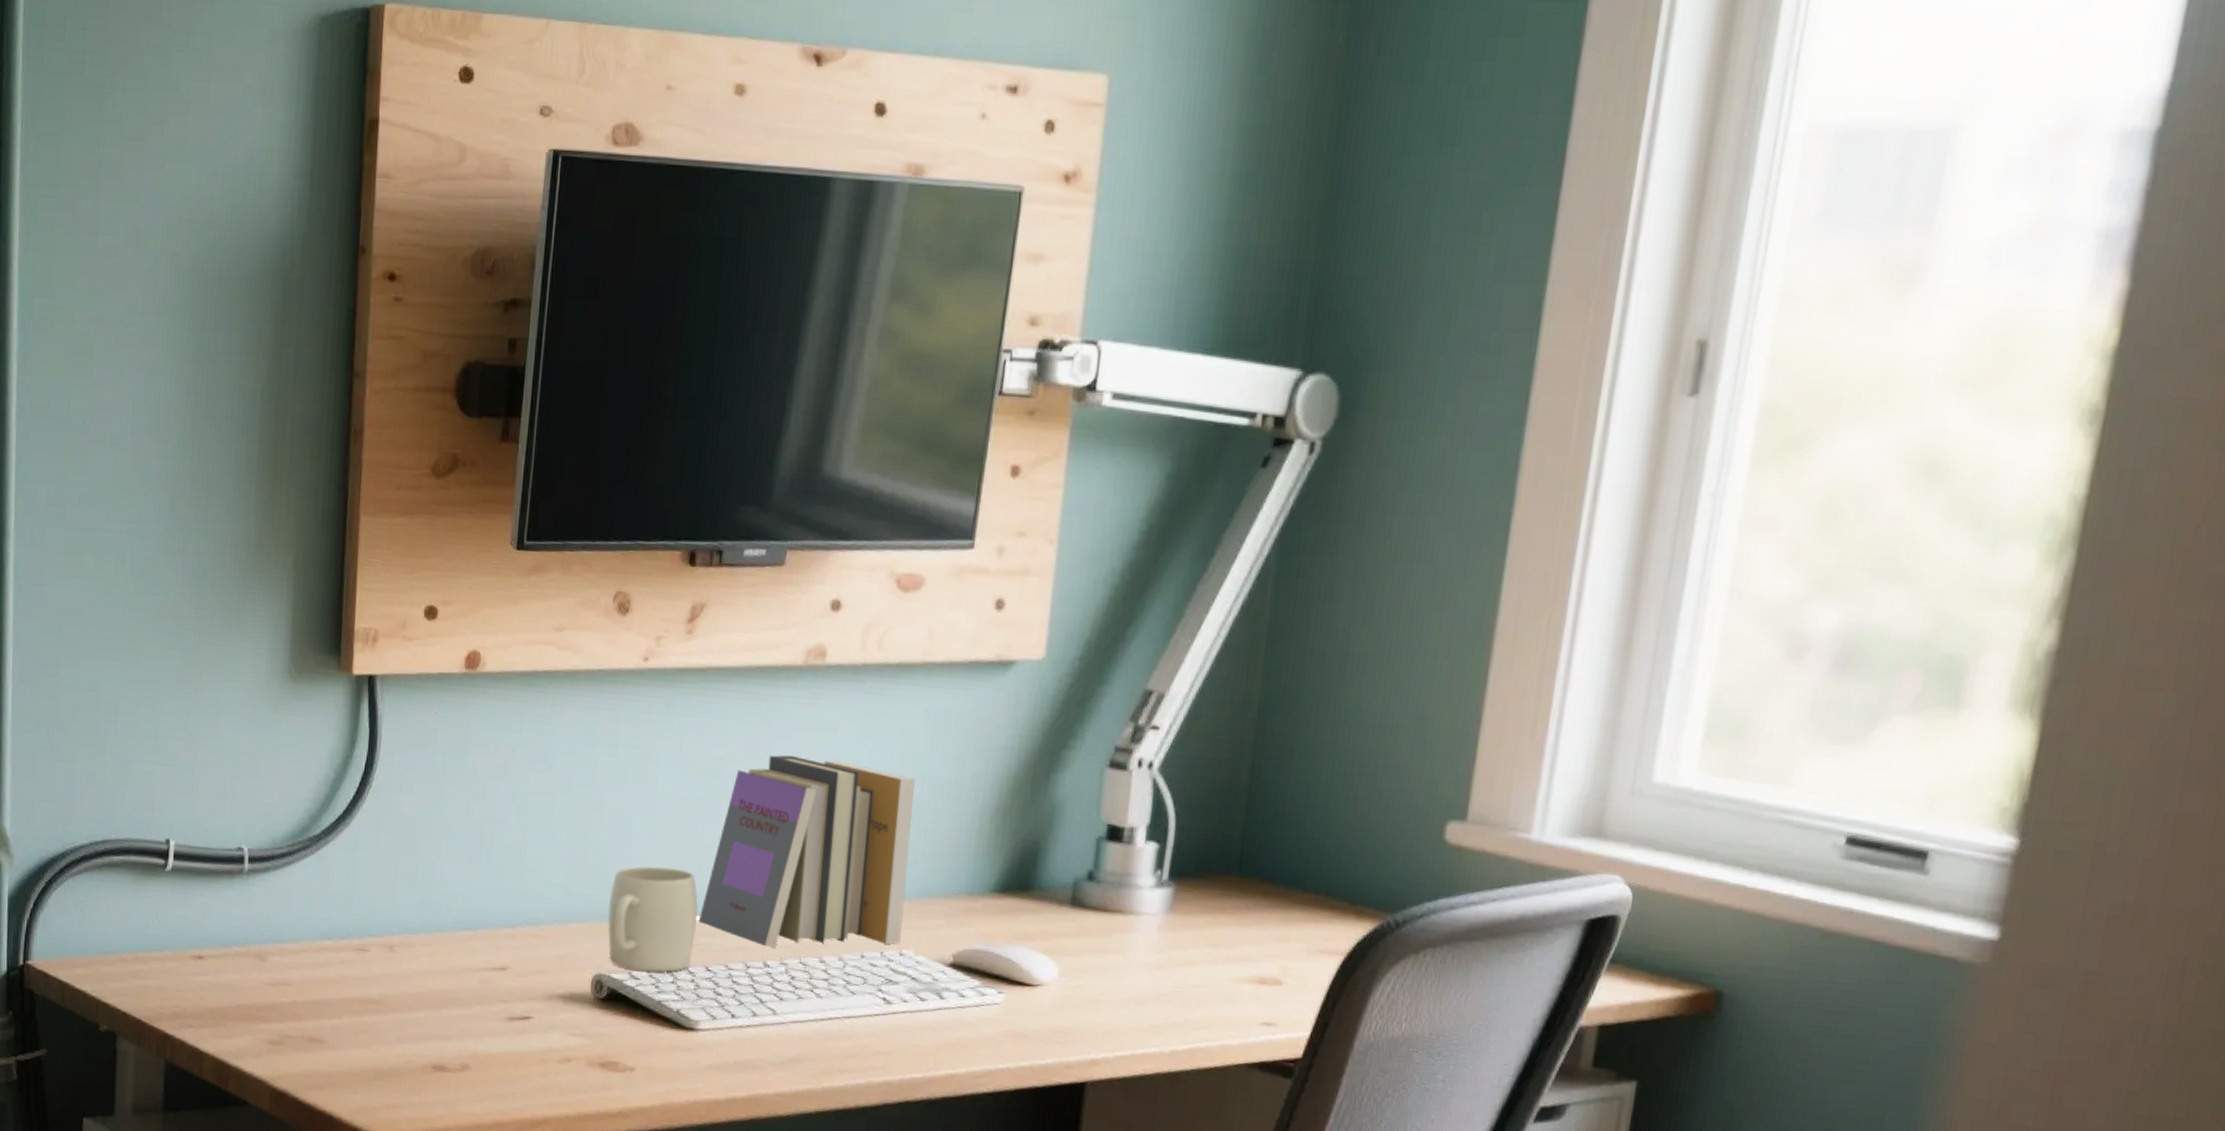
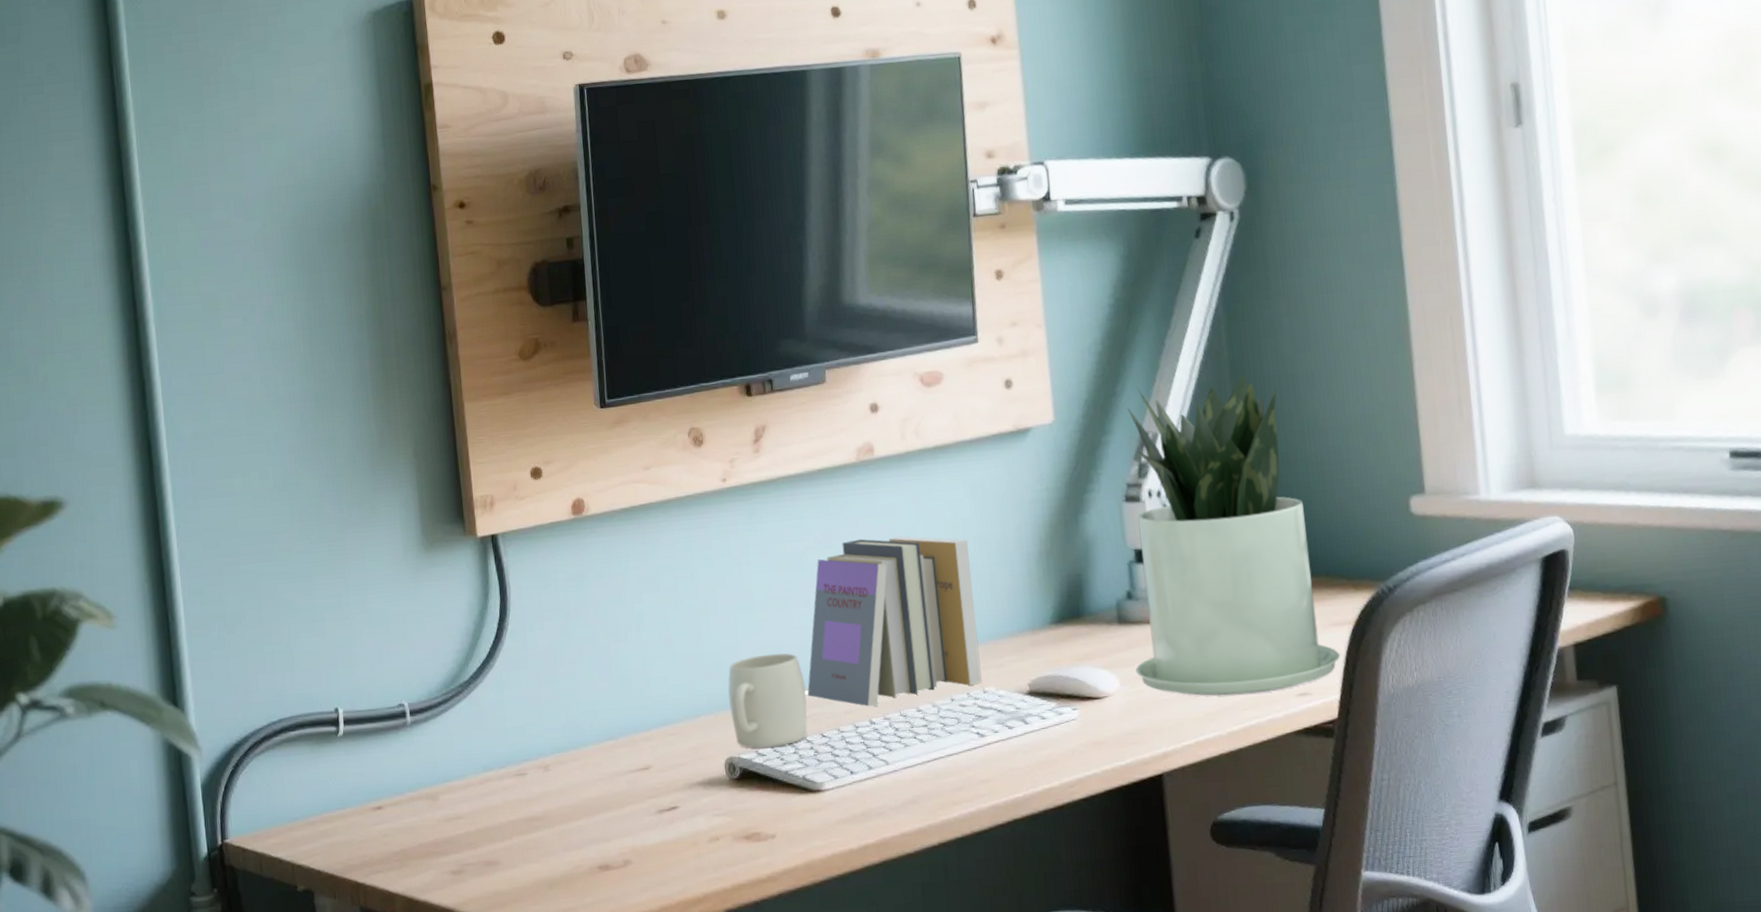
planter: none [1079,635,1321,1014] -> present [1127,374,1340,696]

